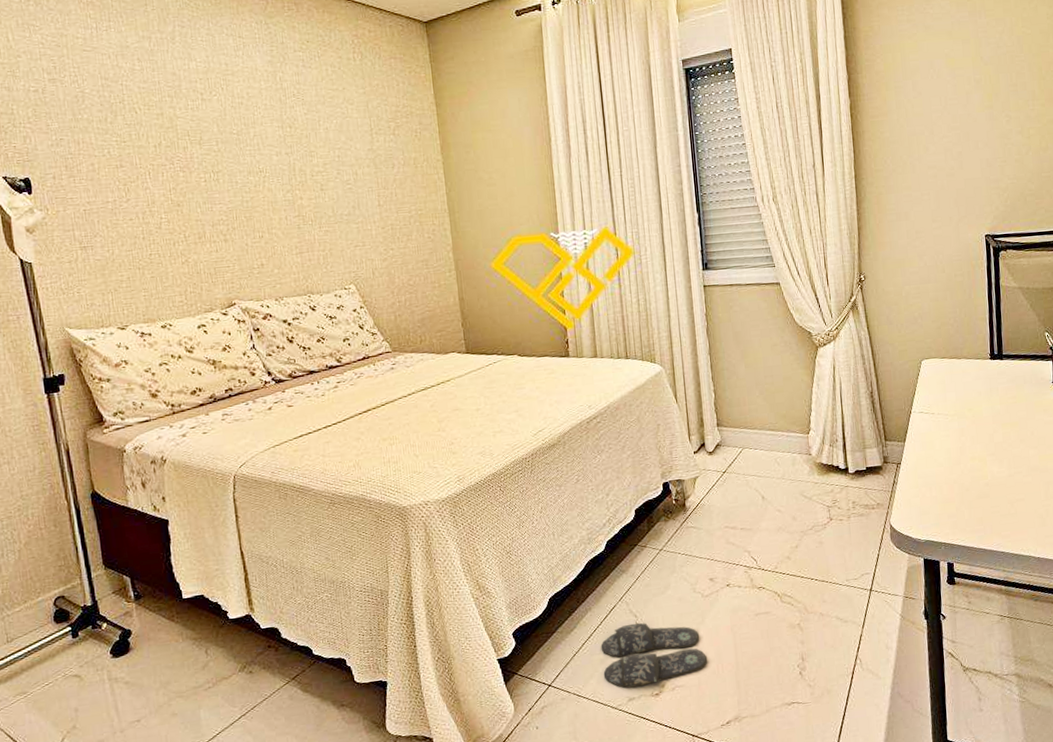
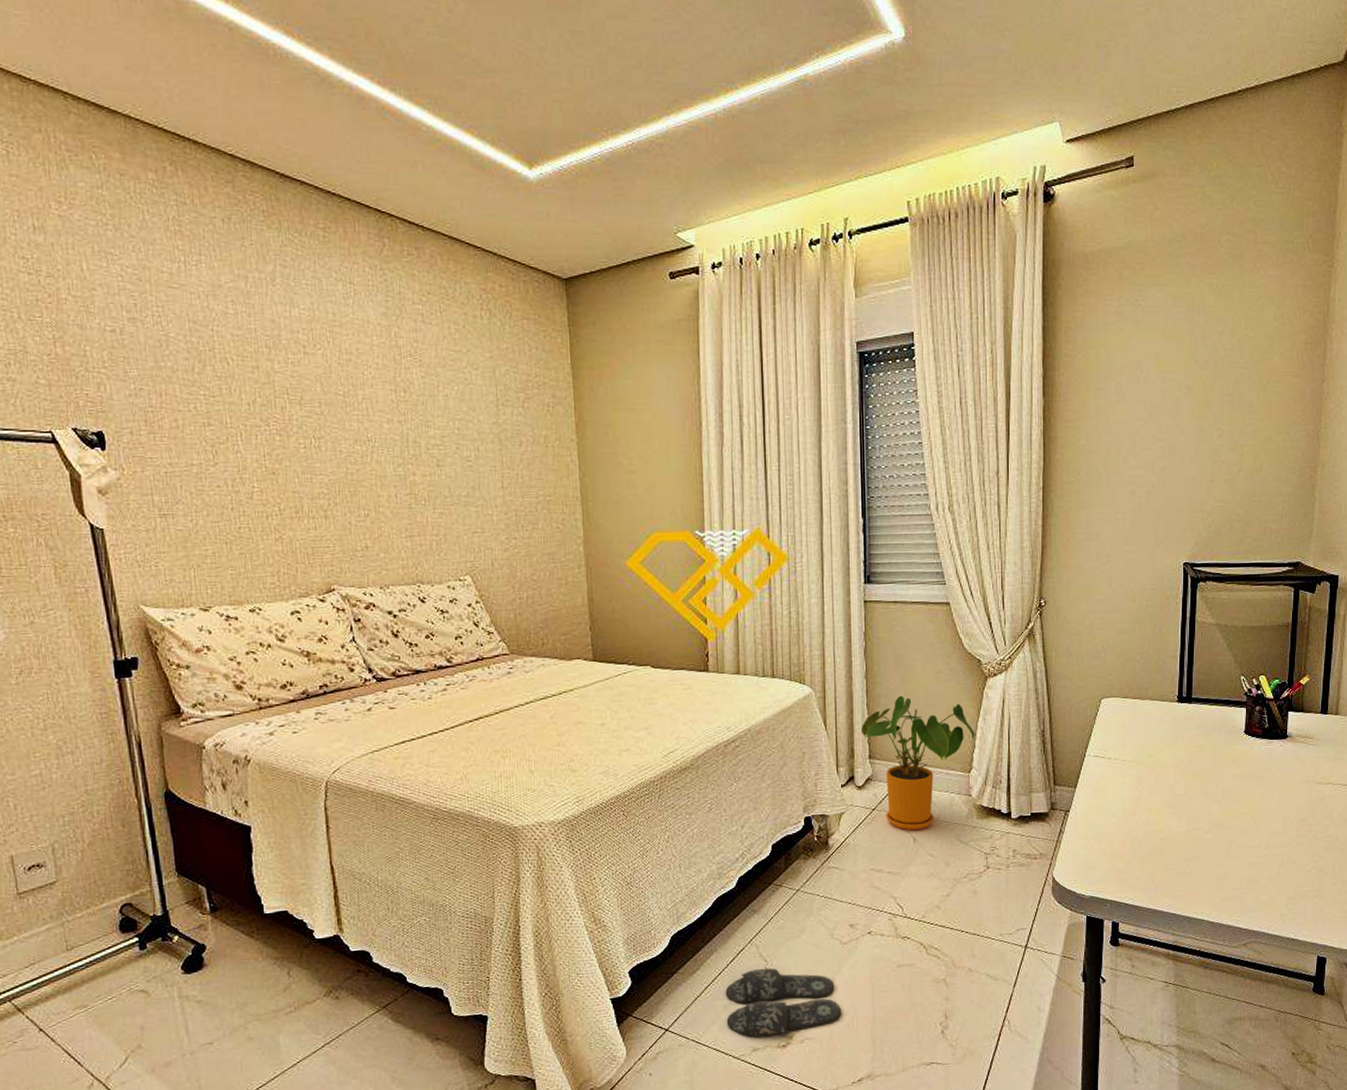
house plant: none [708,367,811,490] -> present [860,695,975,831]

